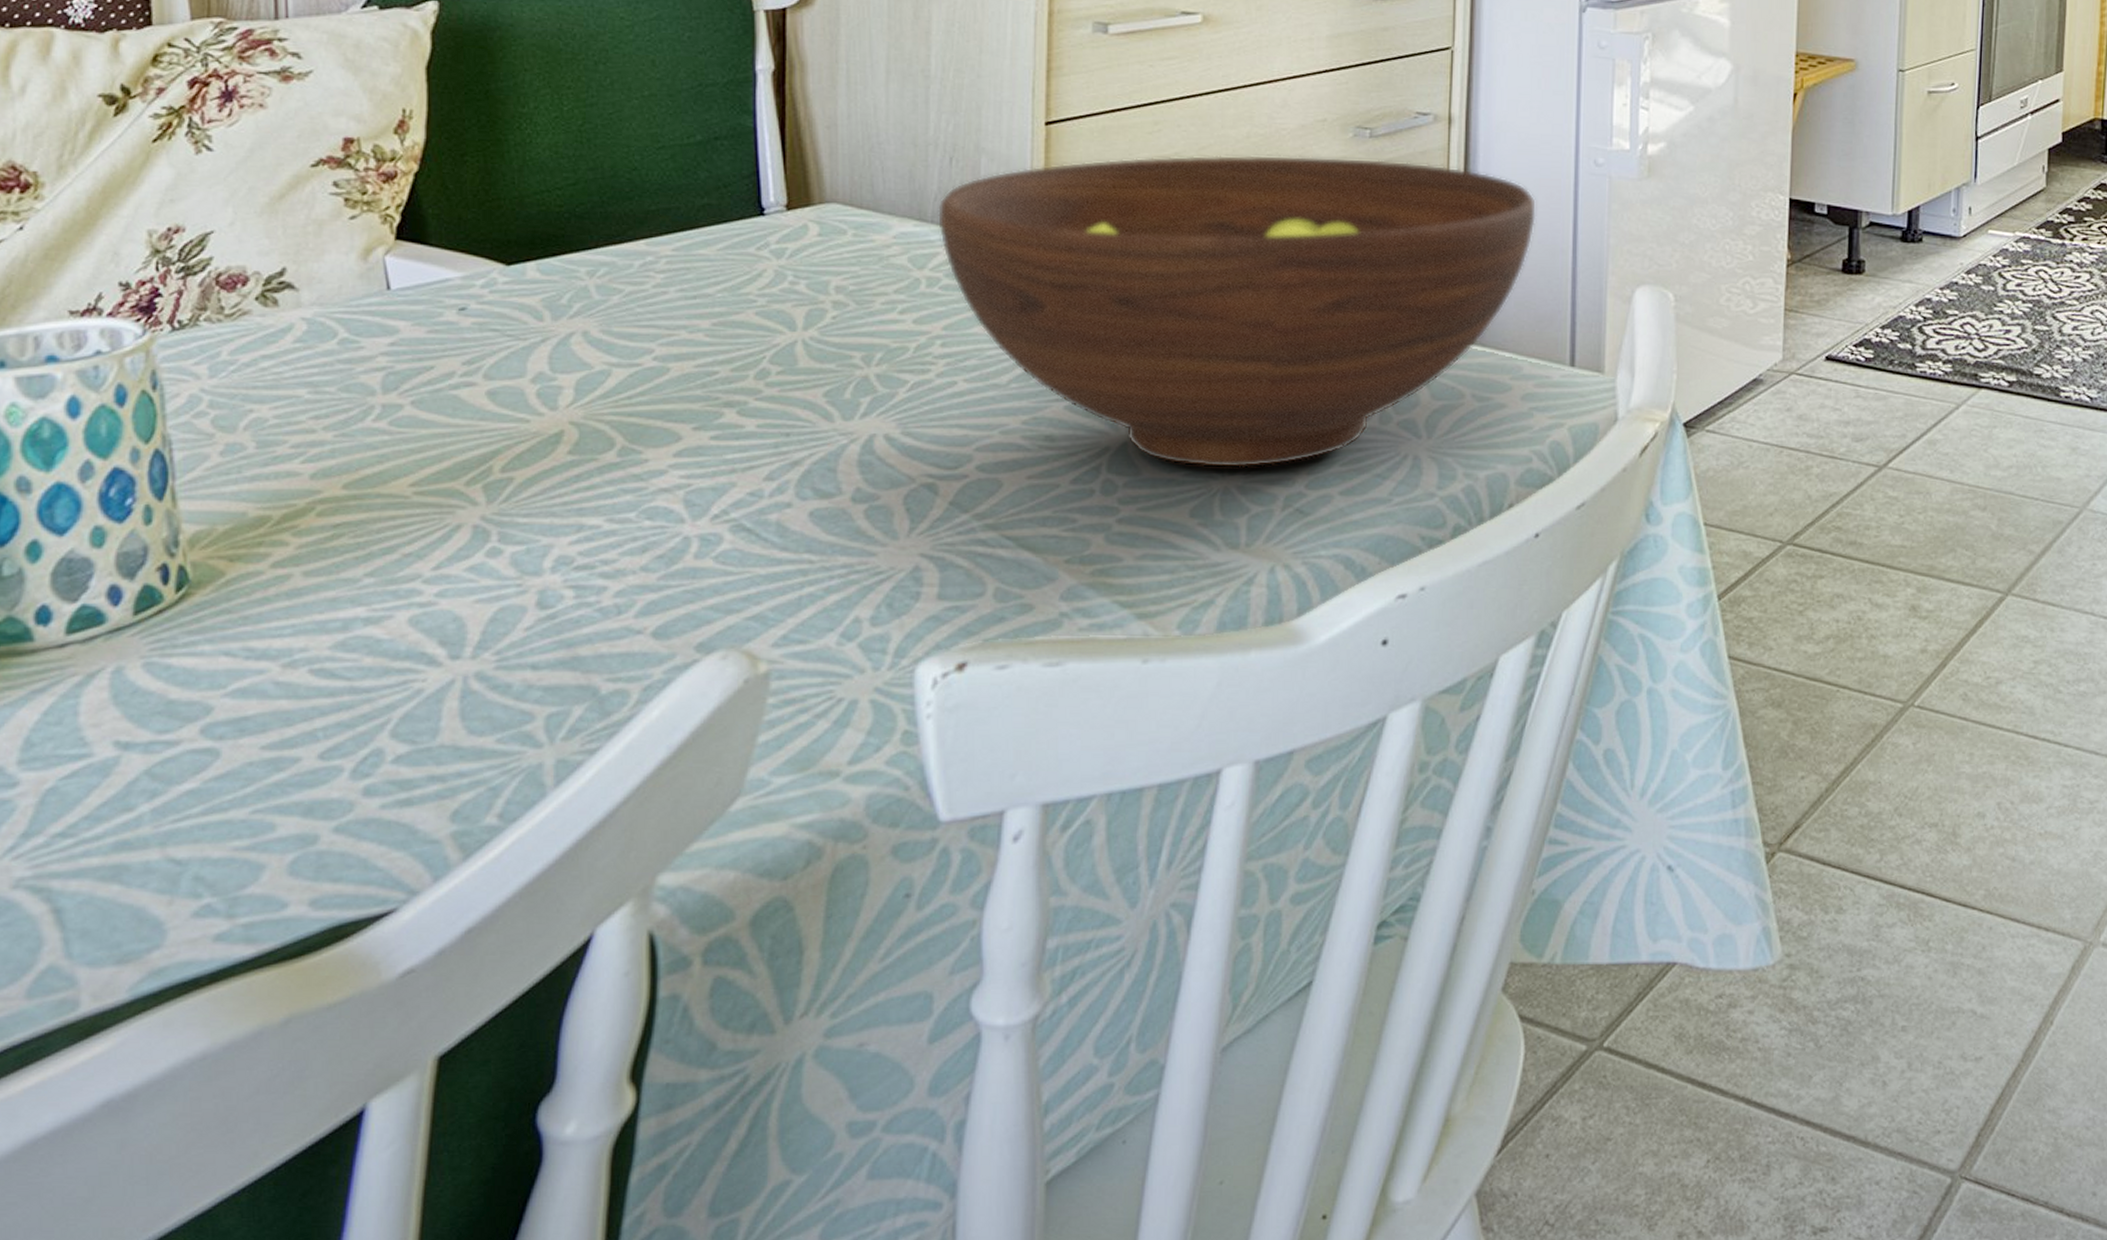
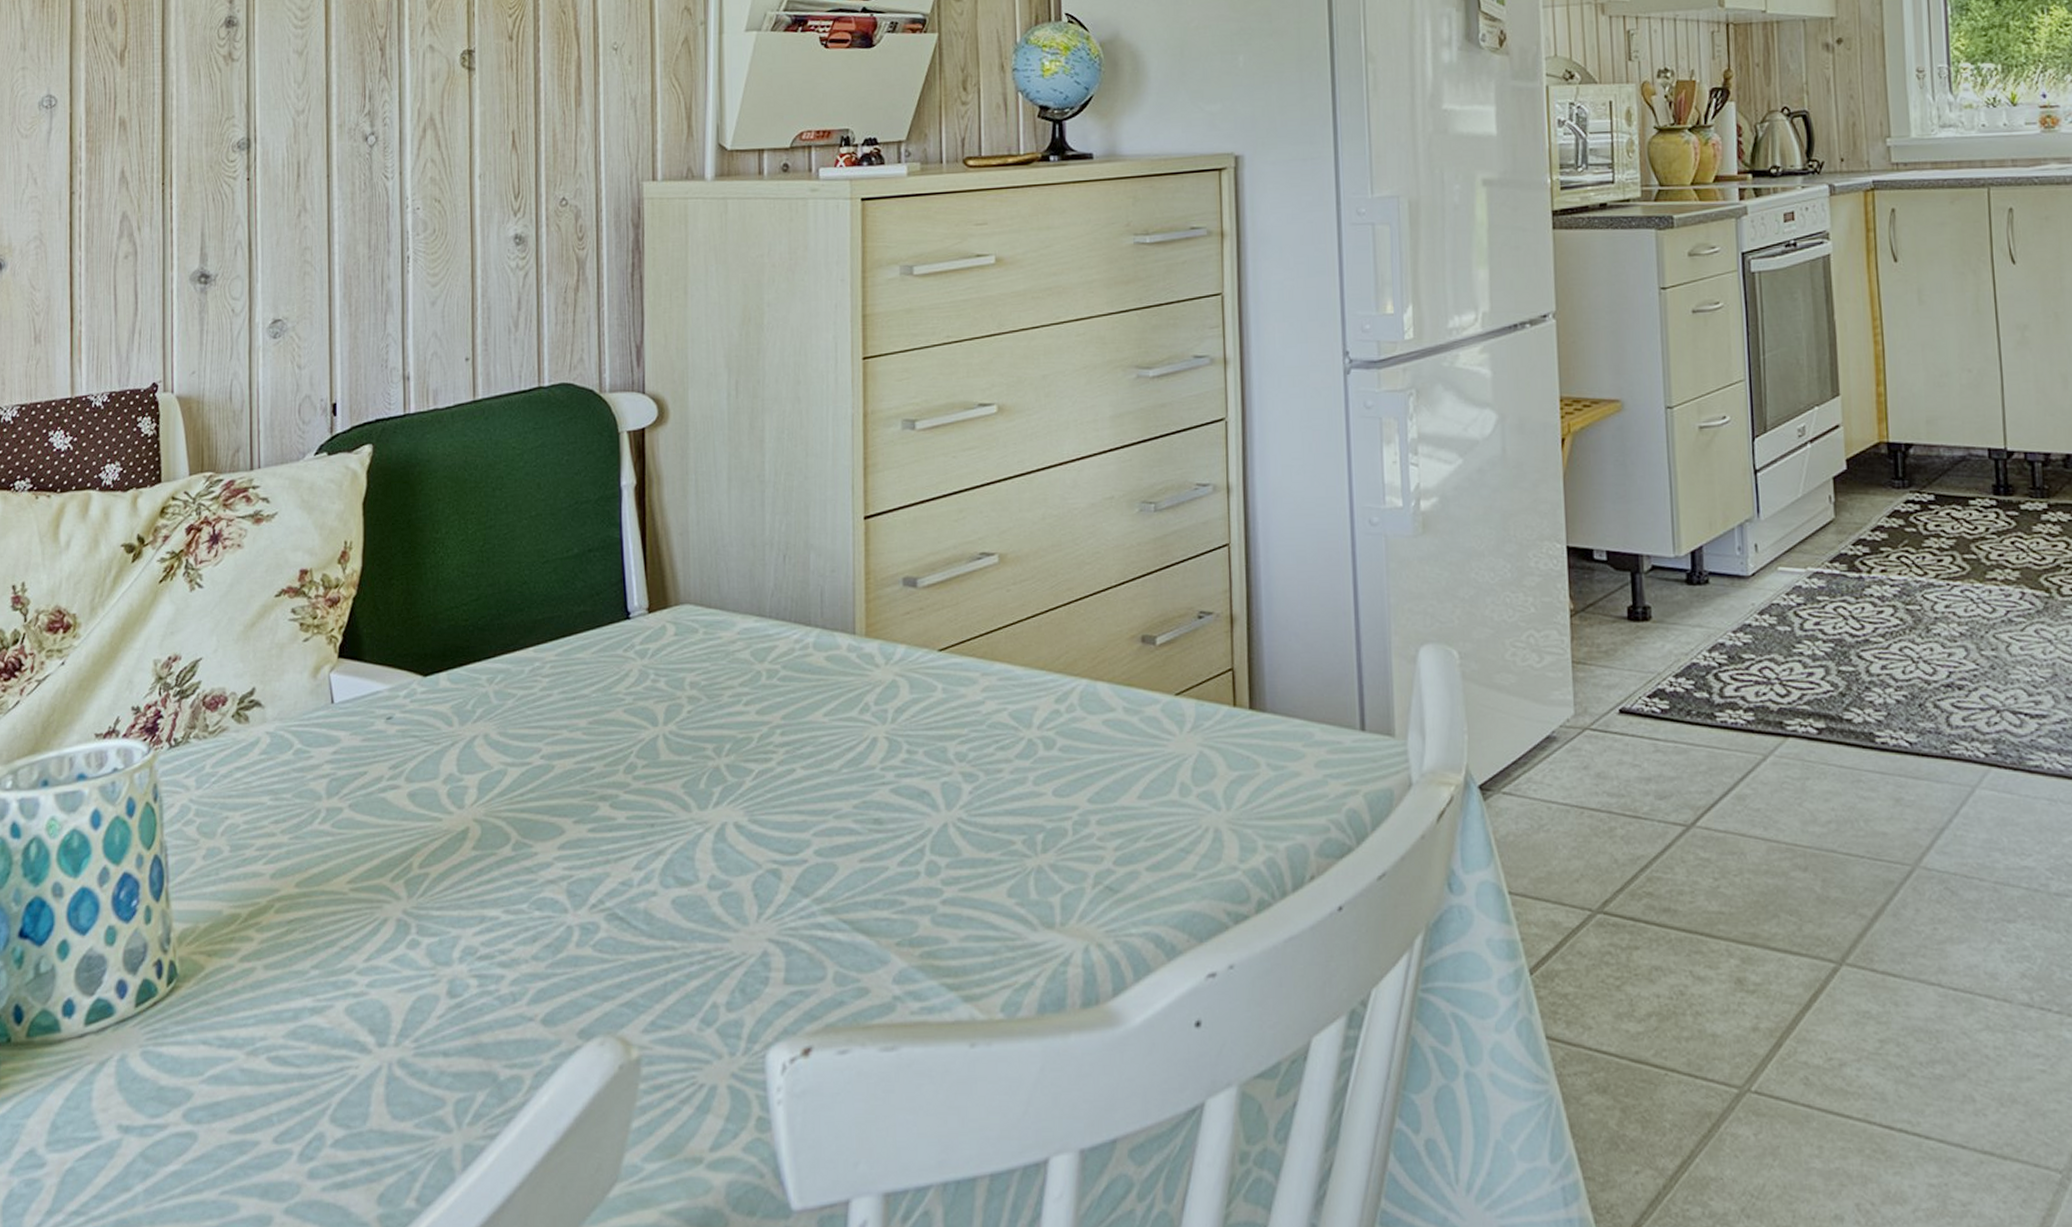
fruit bowl: present [938,155,1537,468] -> none [775,532,1318,847]

